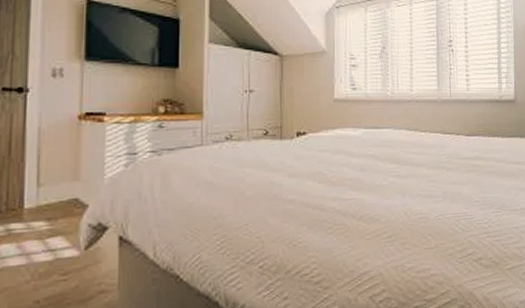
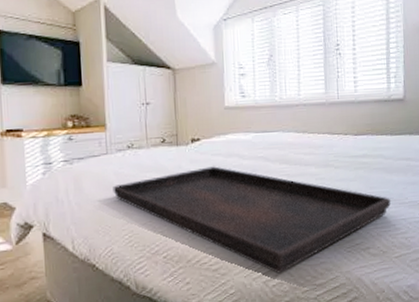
serving tray: none [206,163,503,287] -> present [112,166,391,274]

